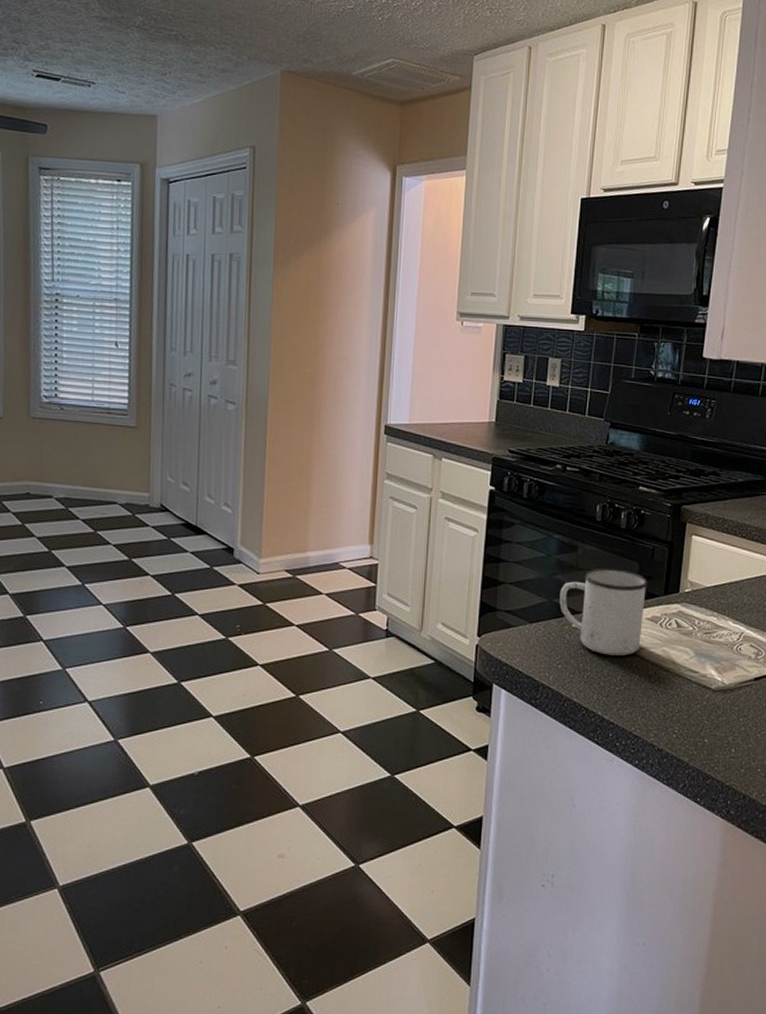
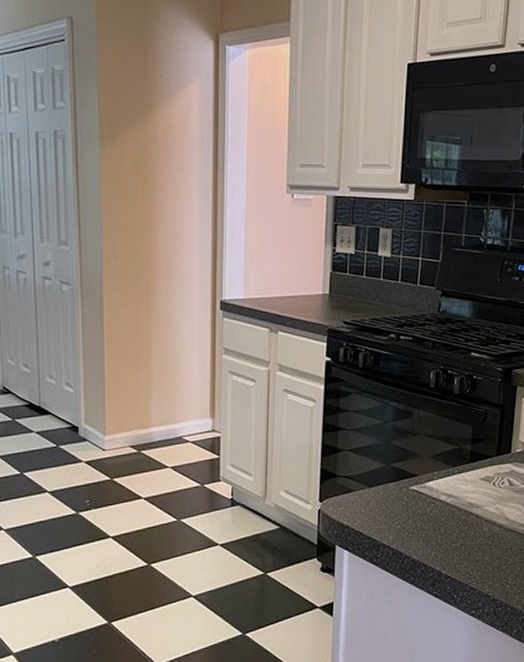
mug: present [559,569,648,655] -> none [397,433,481,514]

